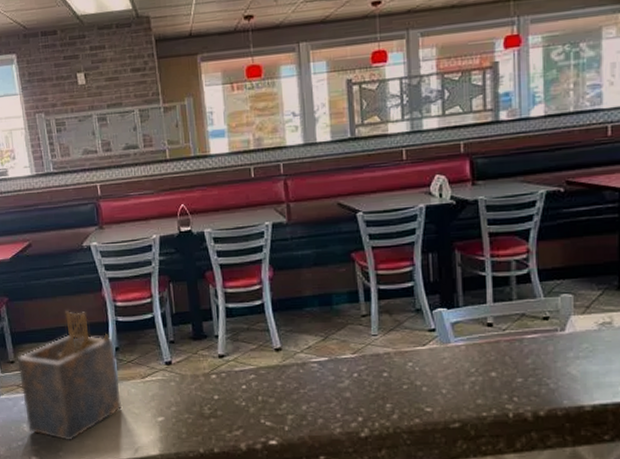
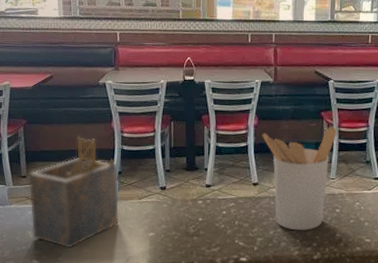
utensil holder: none [280,270,375,402] -> present [262,126,338,230]

